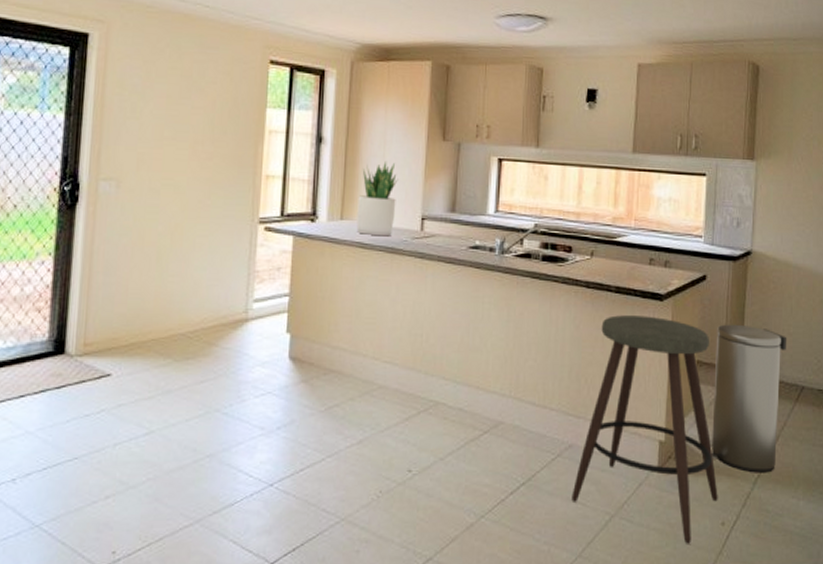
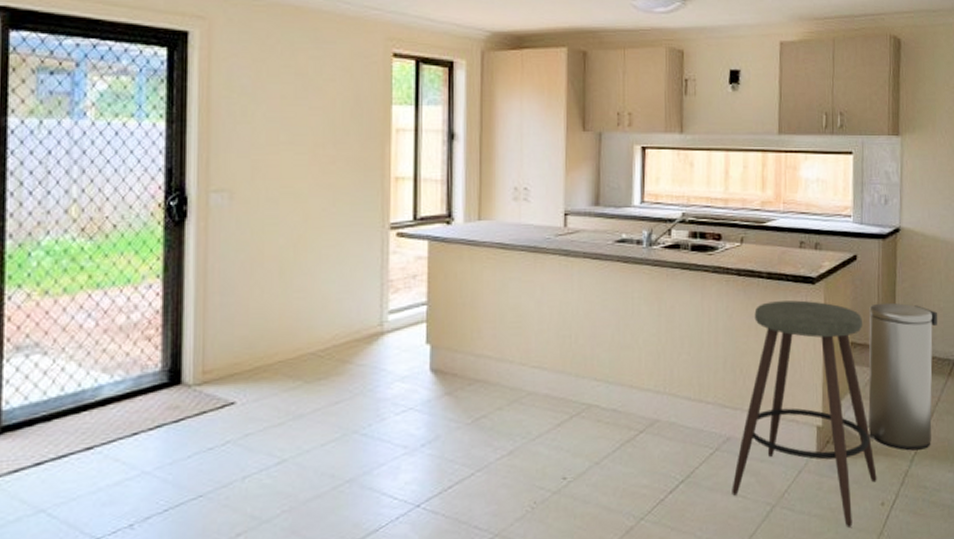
planter: present [356,162,398,237] -> none [496,156,538,236]

